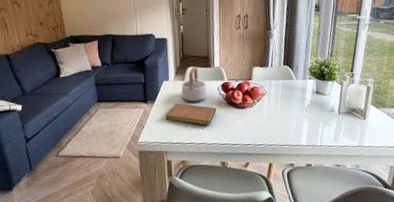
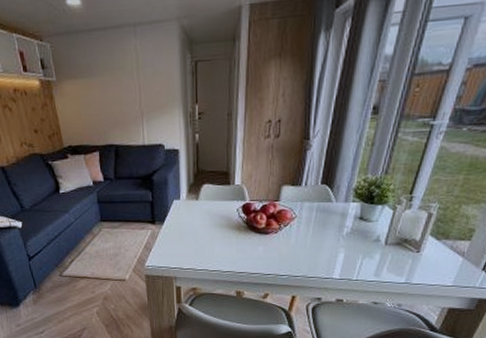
notebook: present [166,103,217,126] -> none [175,226,234,252]
teapot: present [181,67,207,103] -> none [194,184,224,225]

